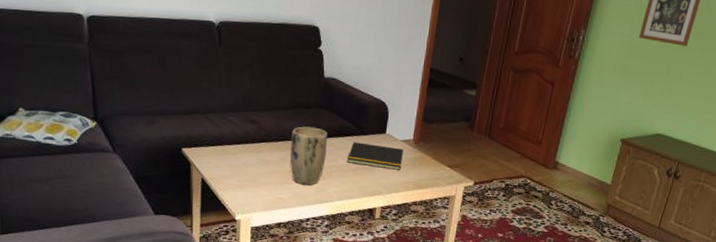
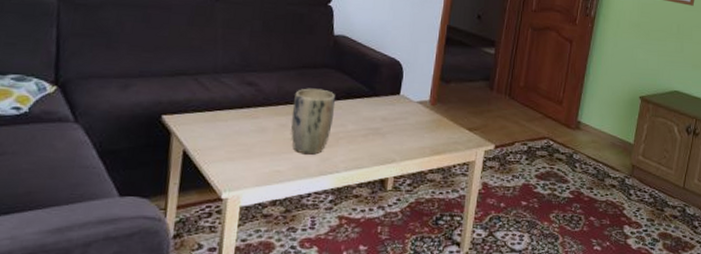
notepad: present [347,142,404,170] -> none [356,104,420,134]

